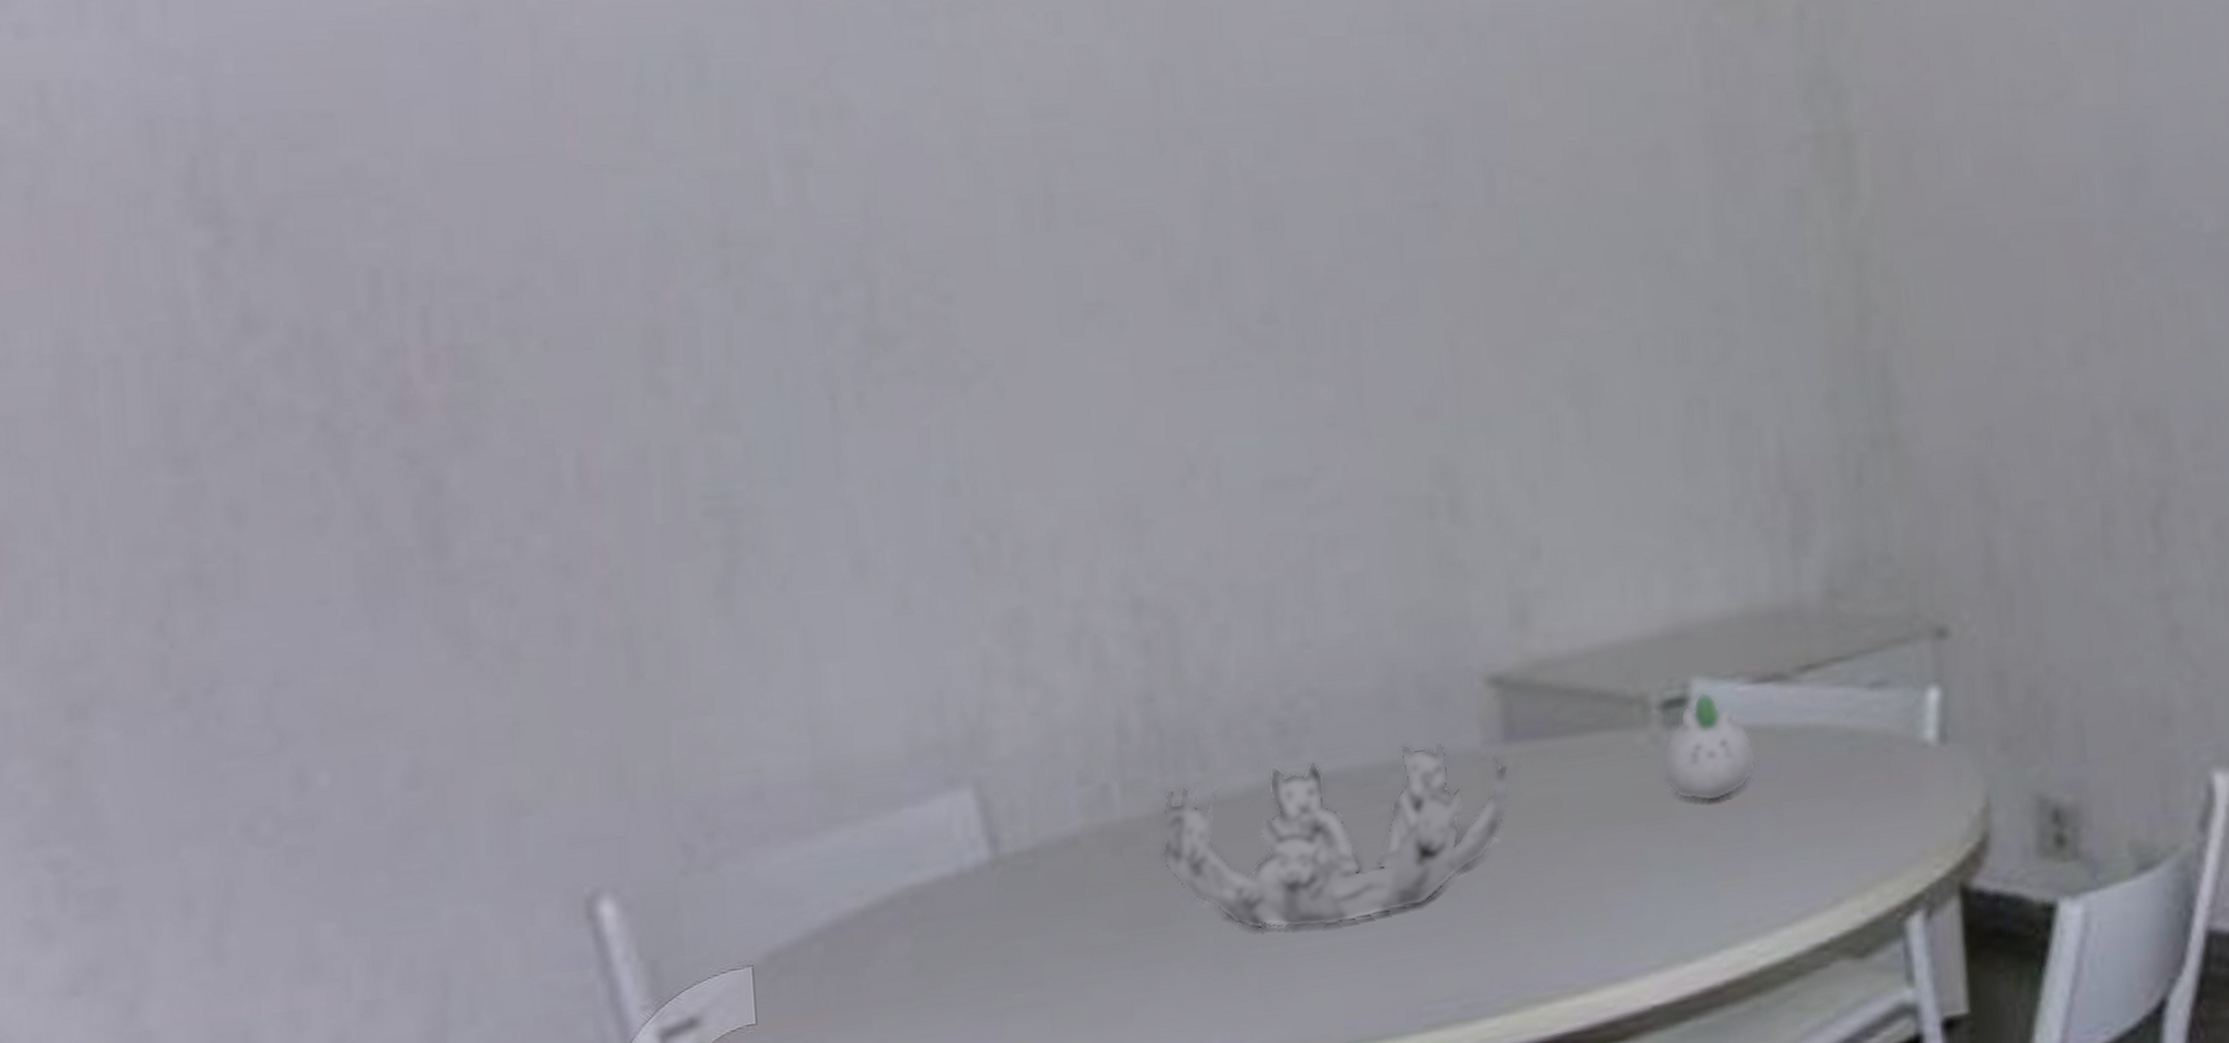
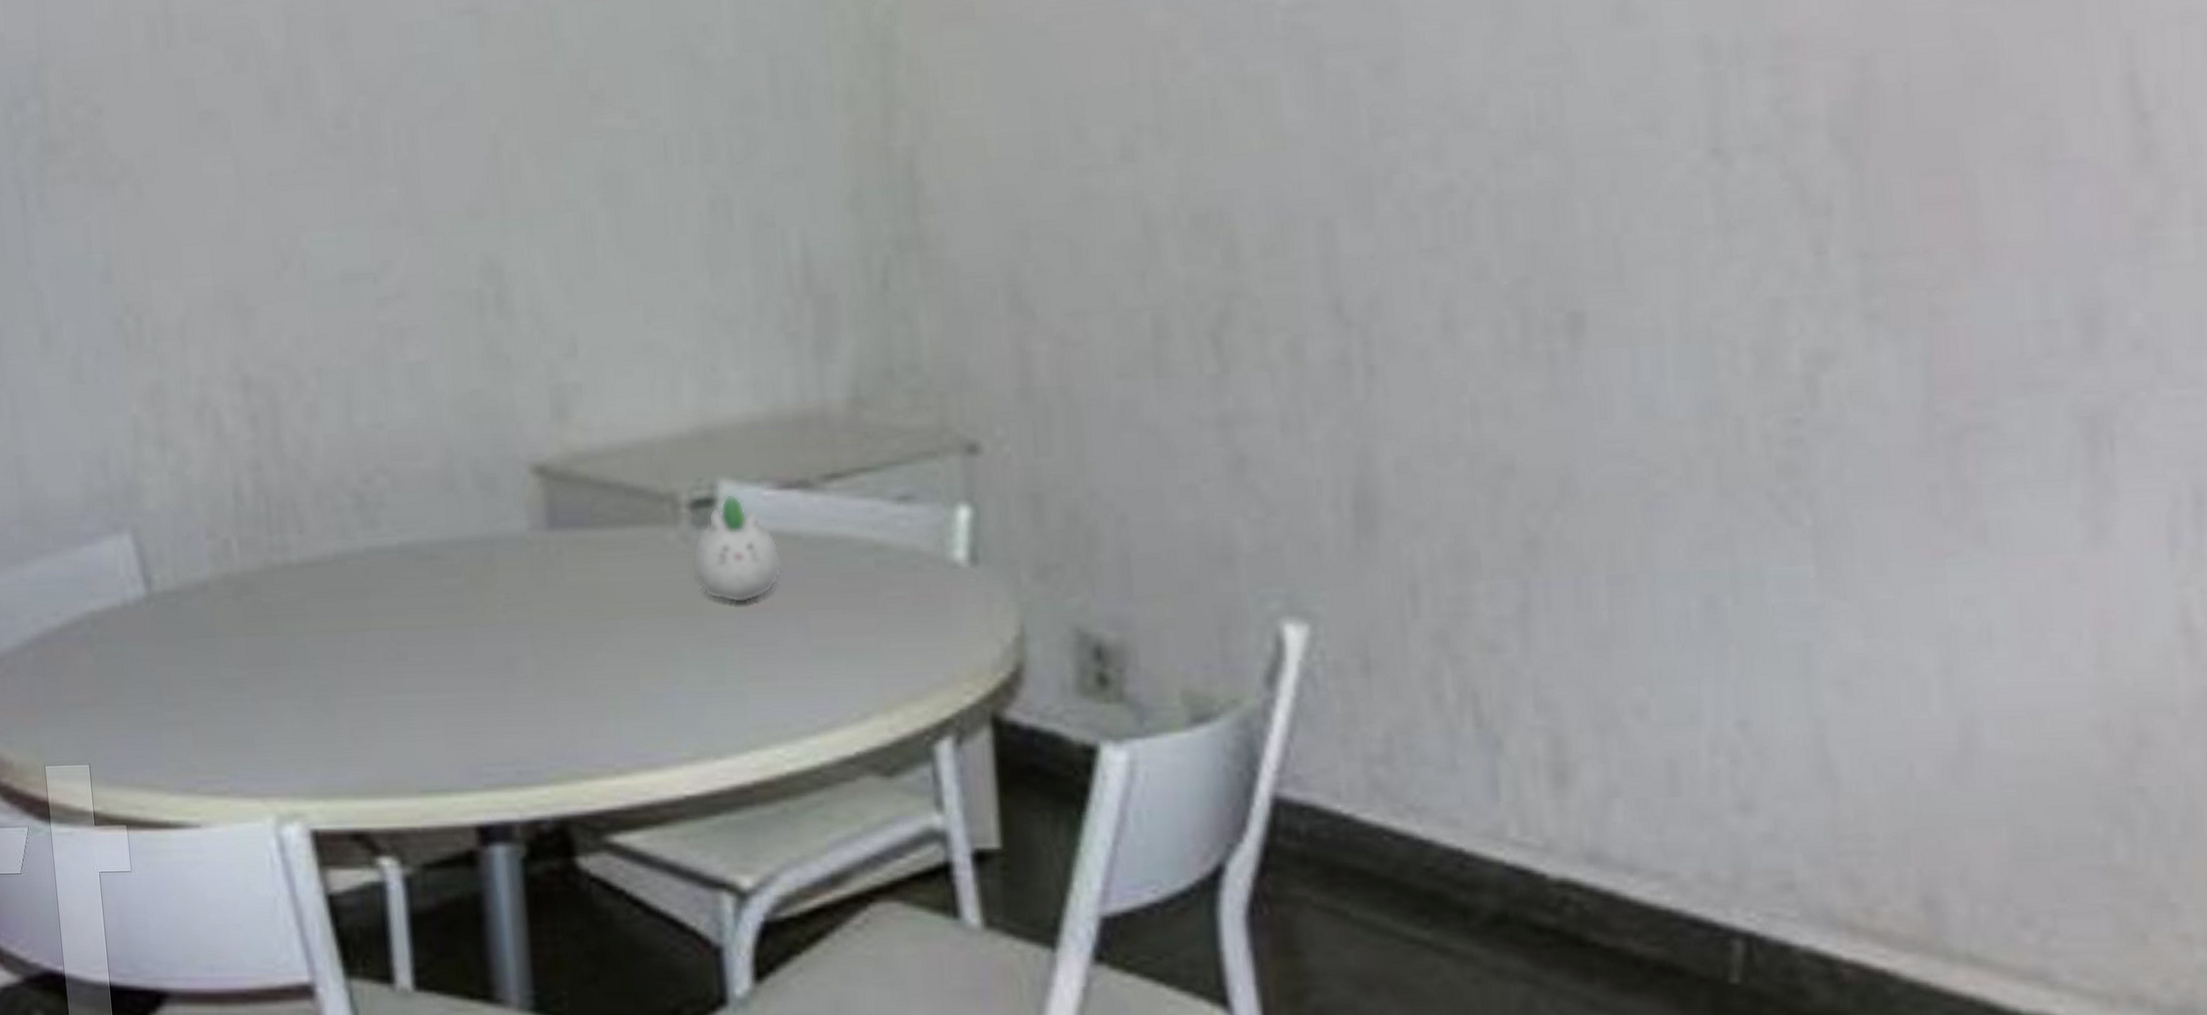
decorative bowl: present [1160,741,1510,930] -> none [269,523,554,685]

